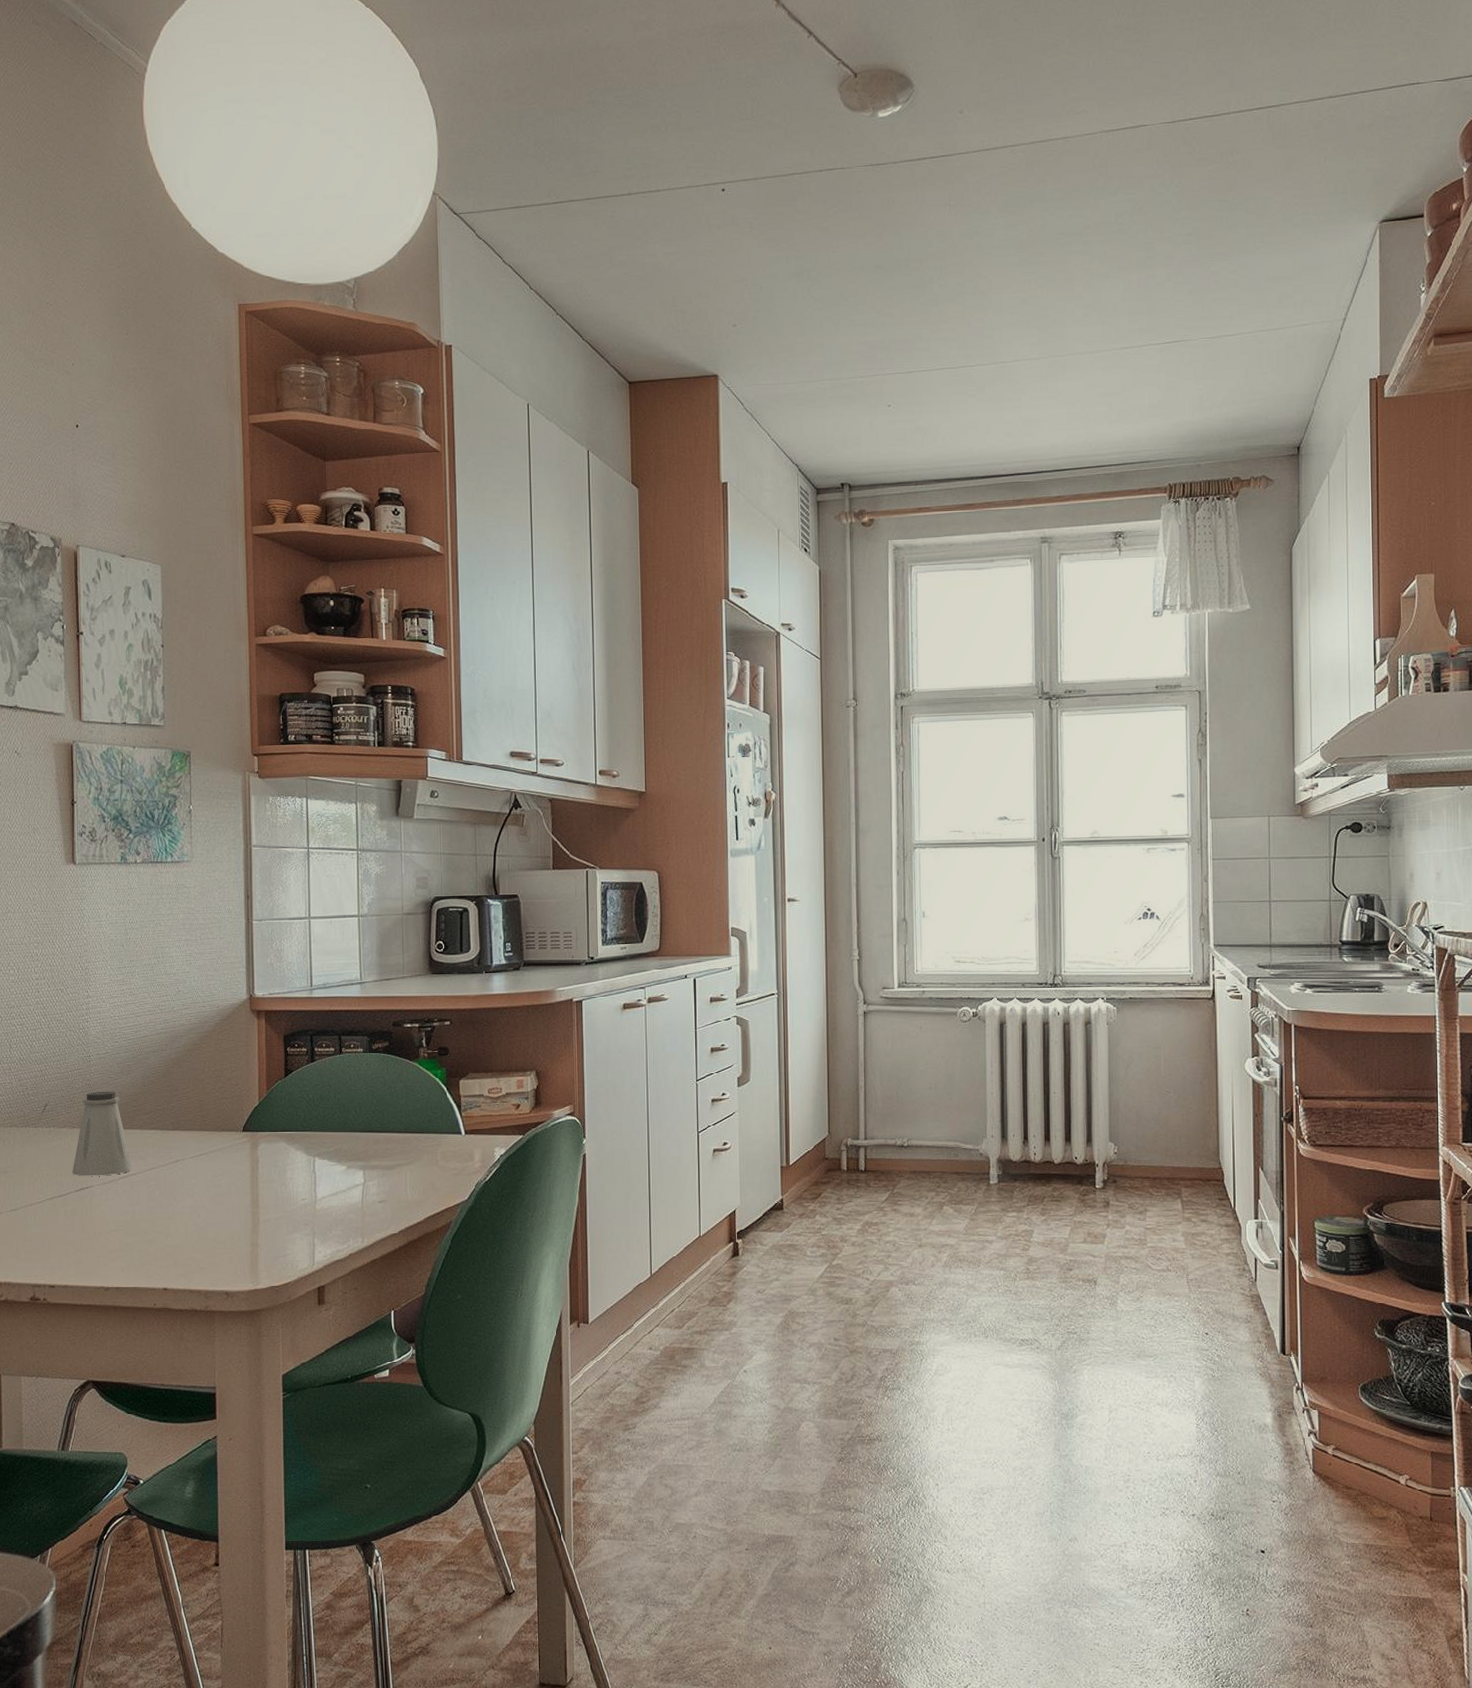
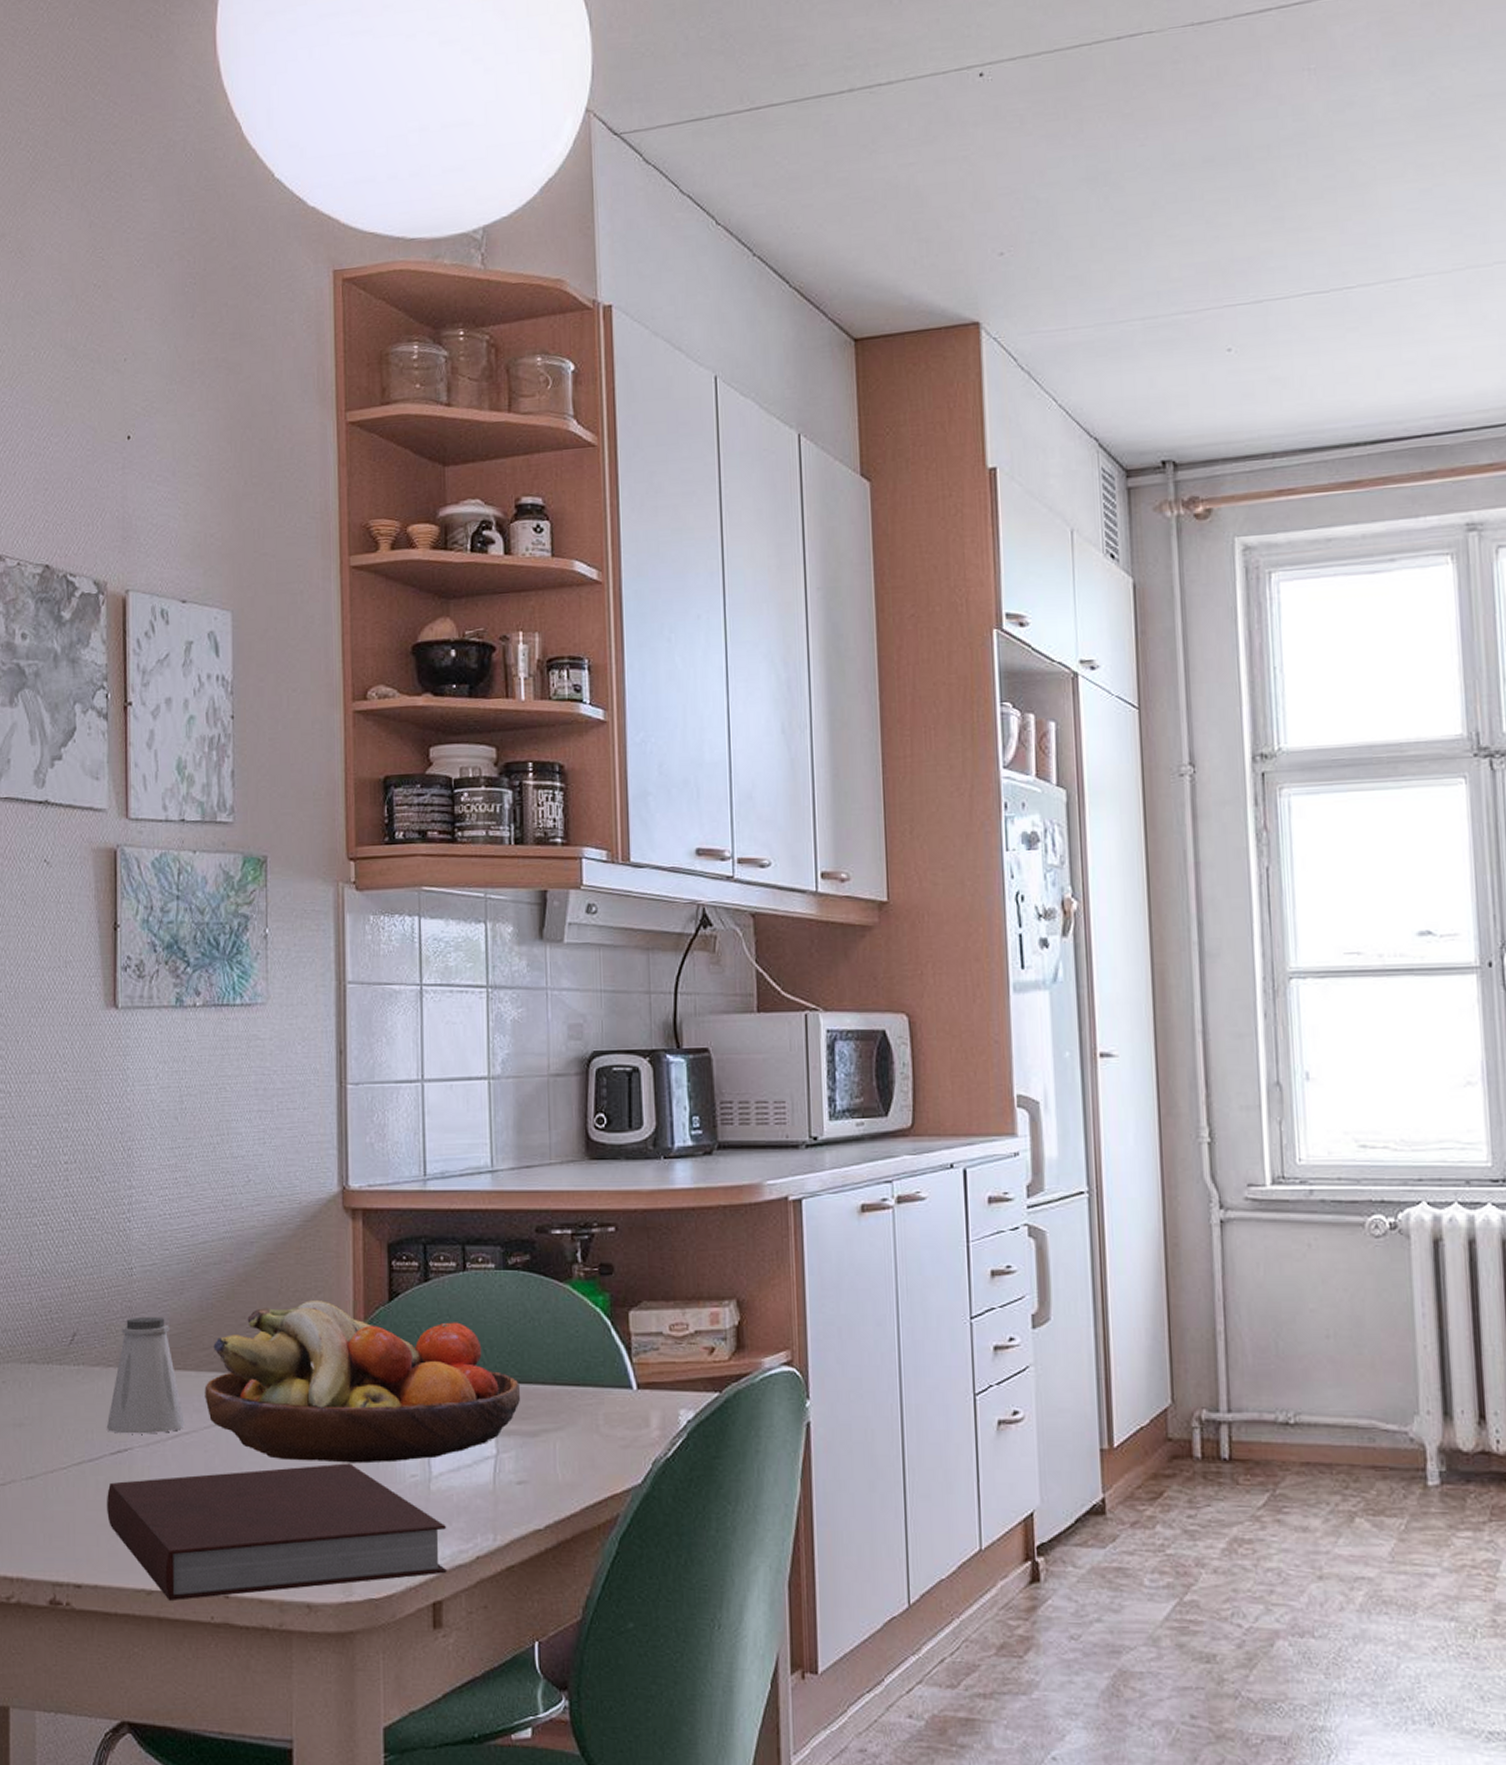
notebook: none [73,1192,328,1293] -> present [107,1463,447,1601]
fruit bowl: none [147,1077,382,1192] -> present [204,1300,521,1464]

